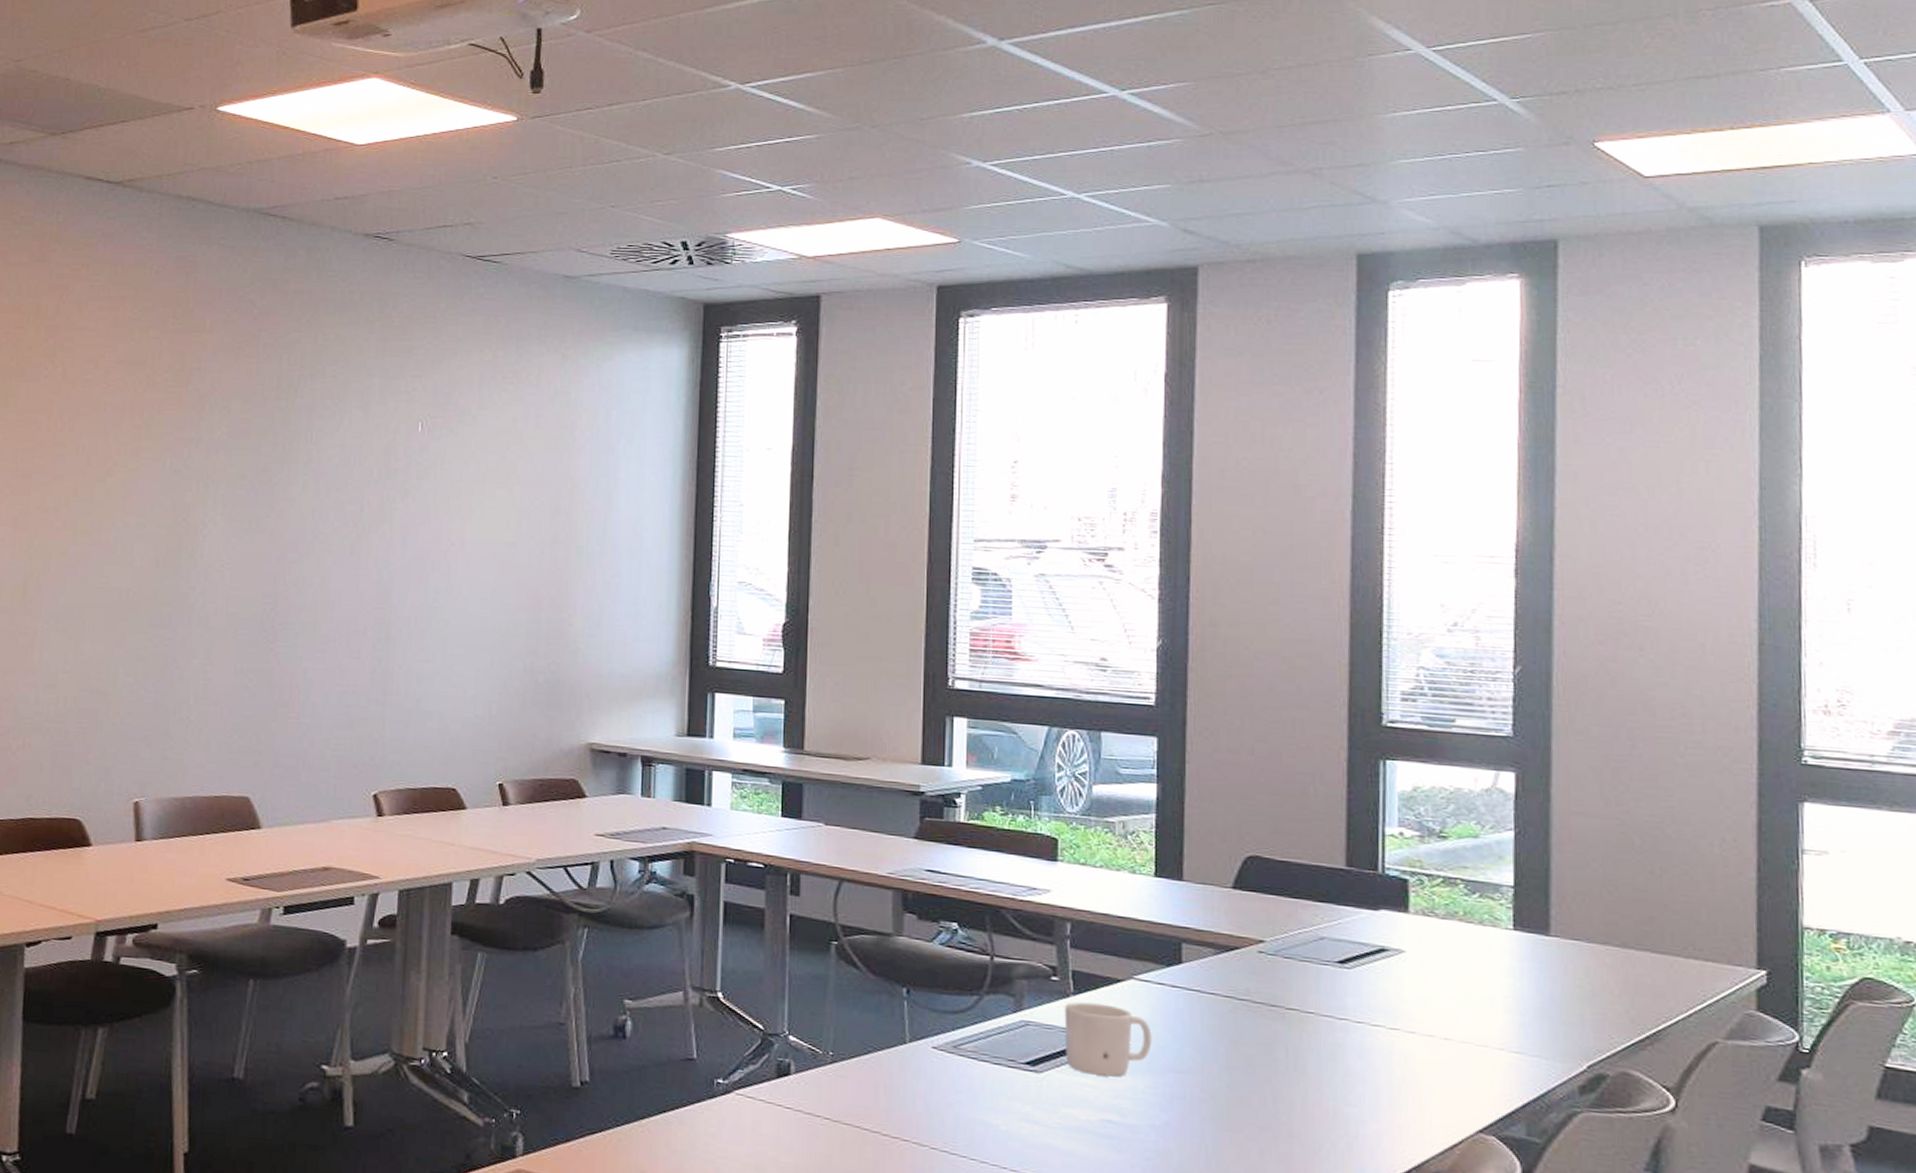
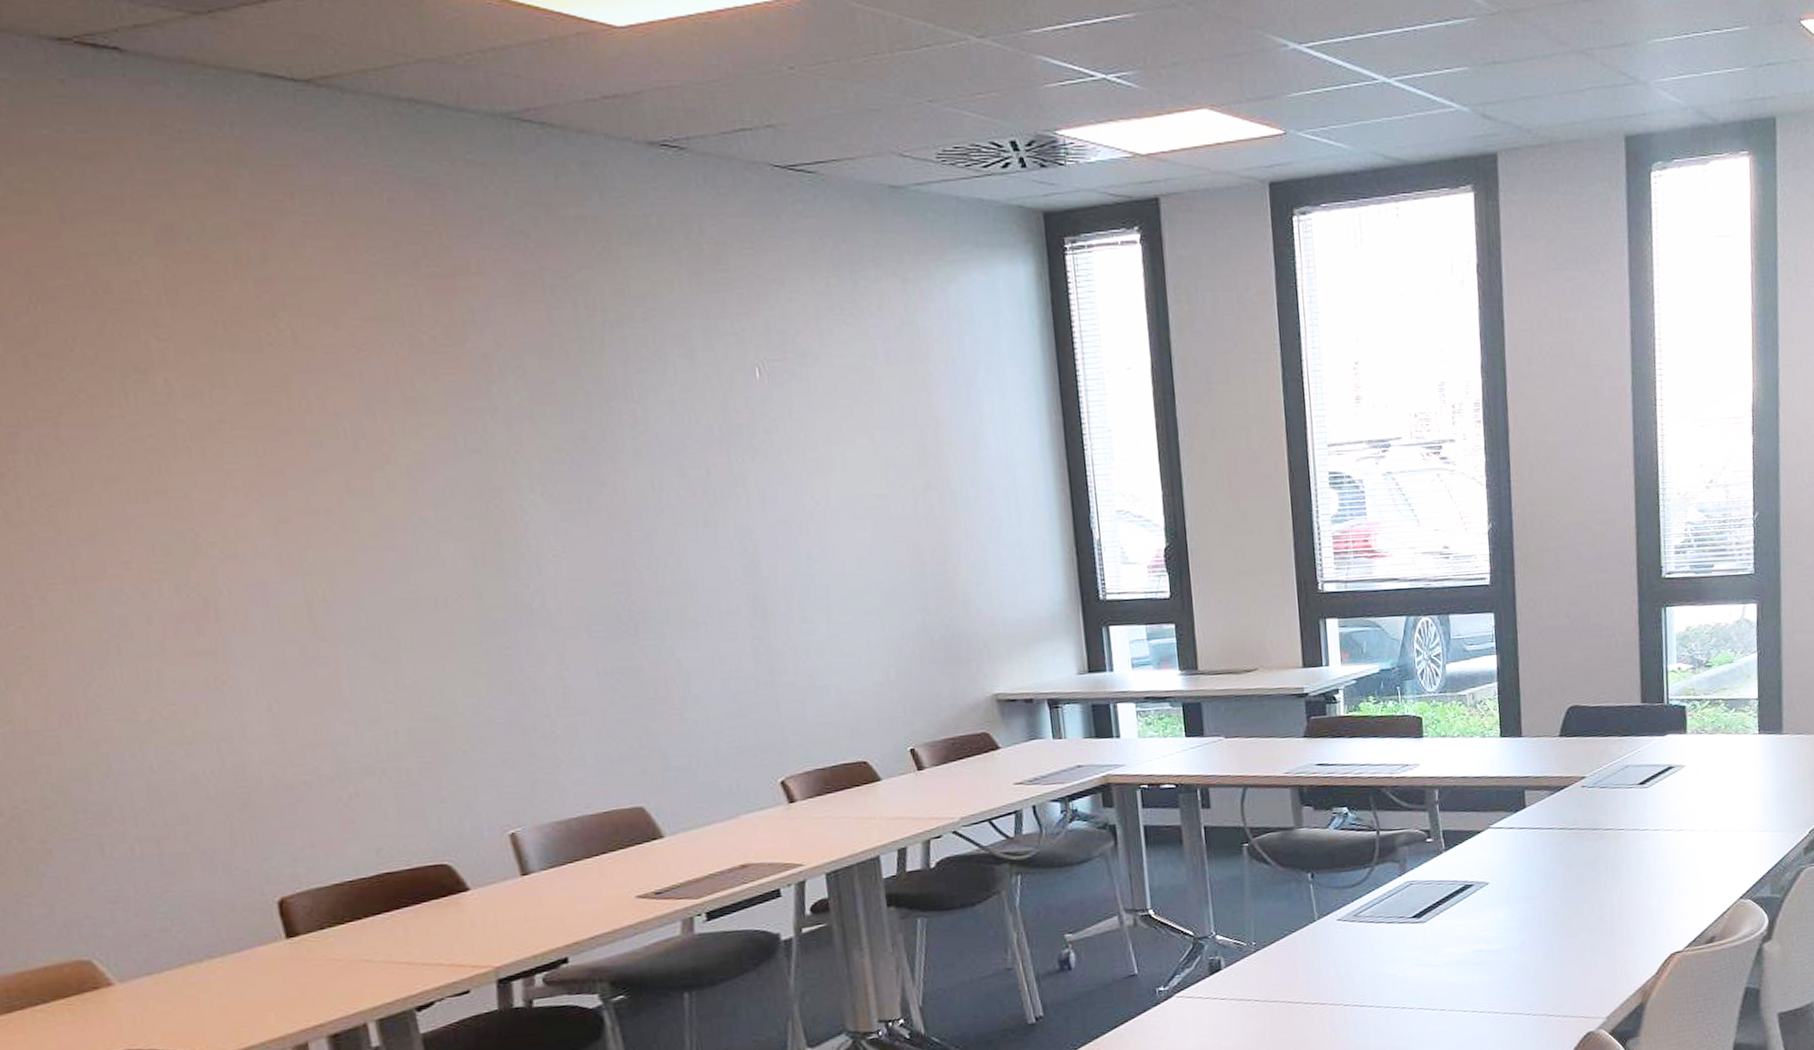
mug: present [1064,1002,1152,1077] -> none [1439,854,1508,916]

